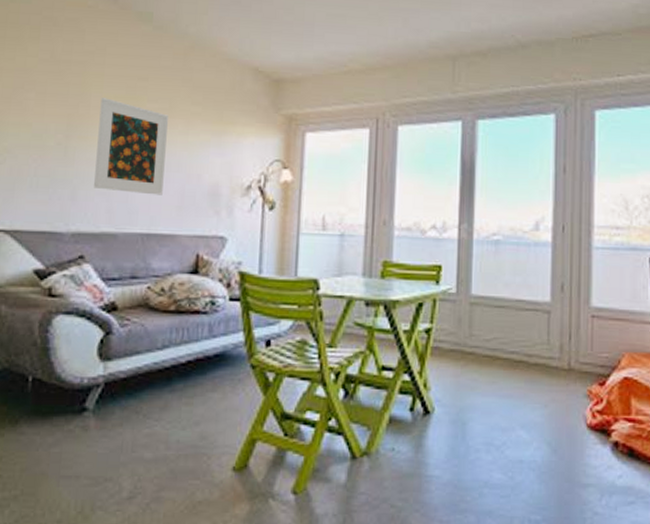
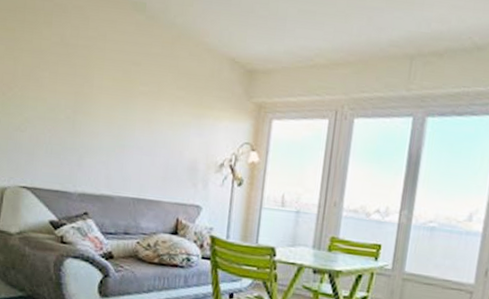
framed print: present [94,98,168,195] -> none [96,79,157,167]

